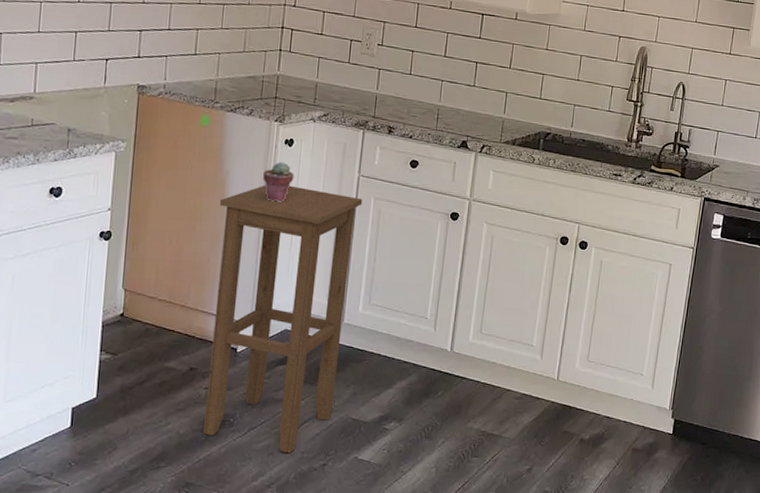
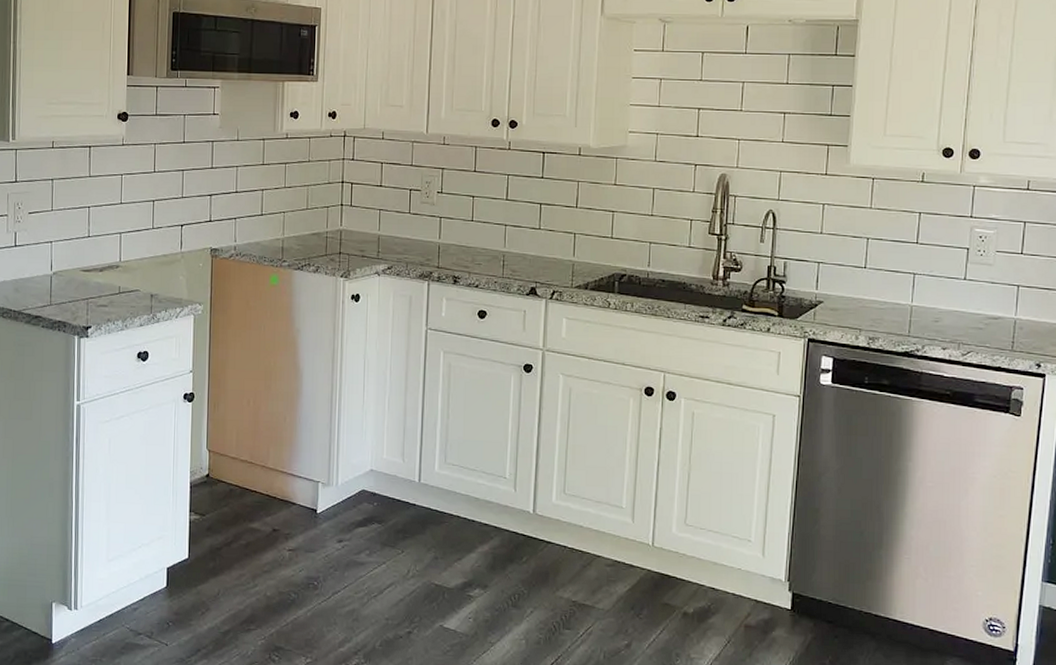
stool: present [203,185,363,454] -> none [289,342,432,620]
potted succulent: present [263,161,294,202] -> none [332,317,362,359]

